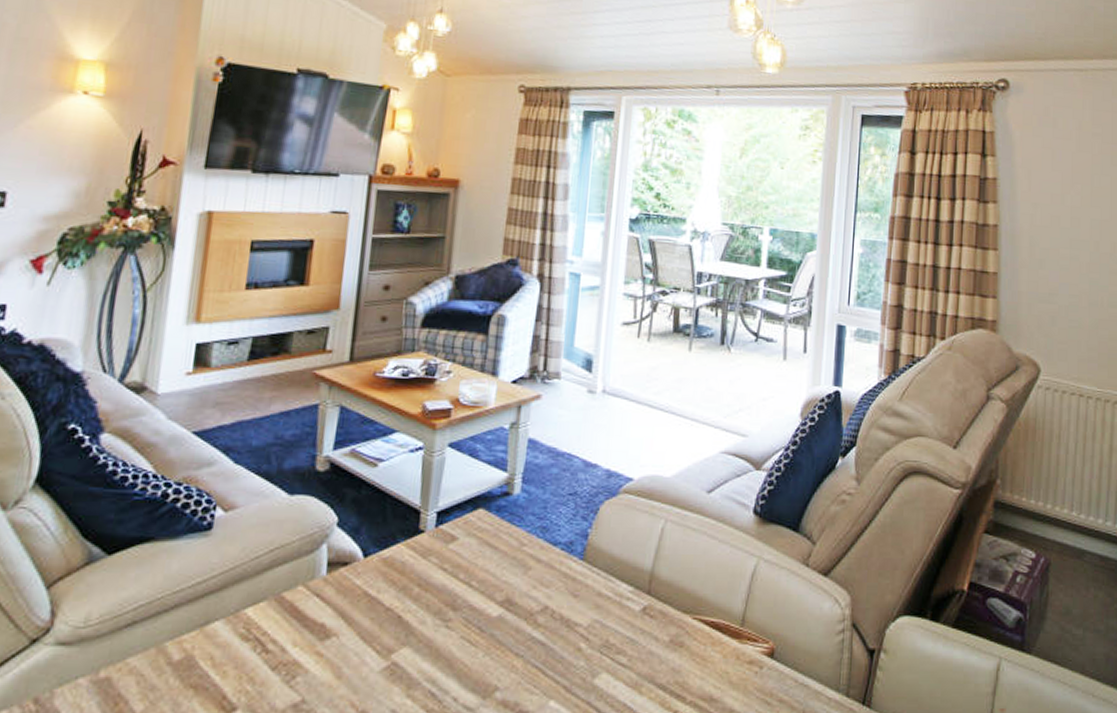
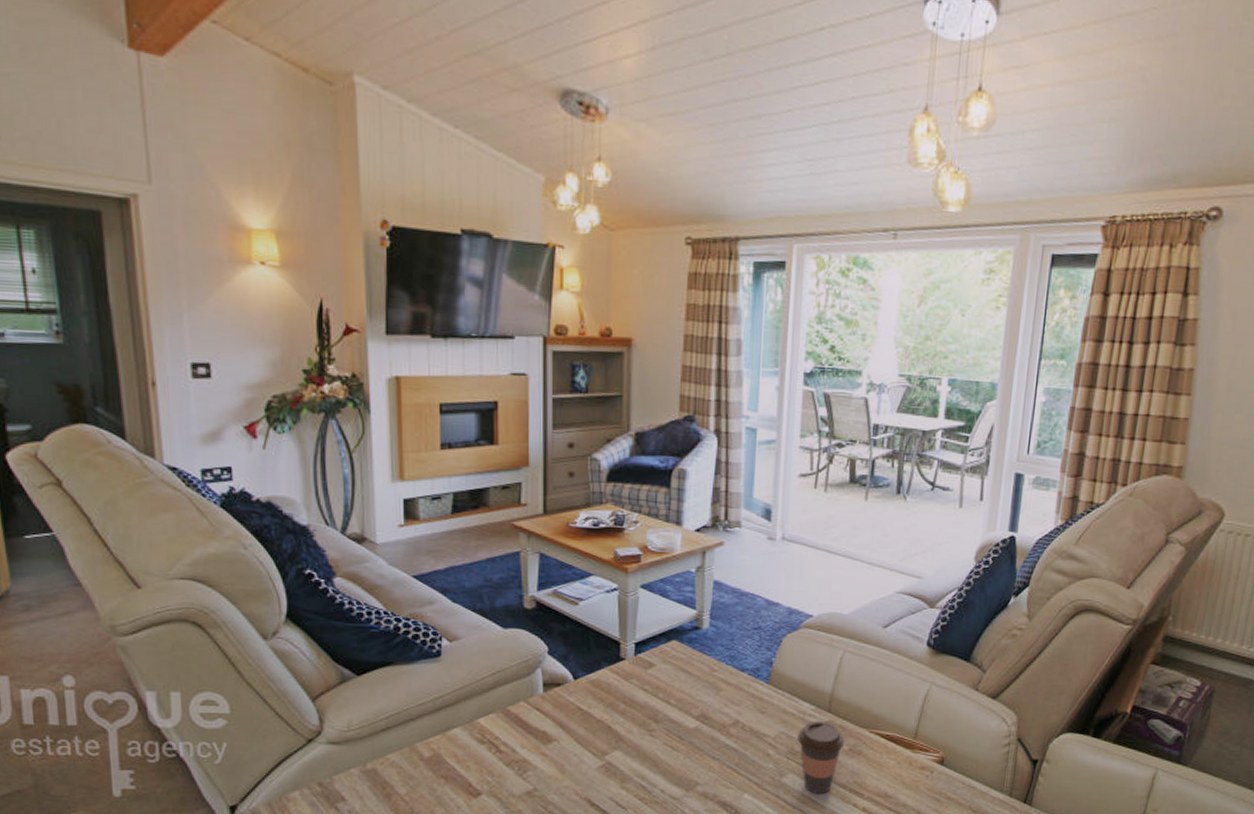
coffee cup: none [613,604,666,699] -> present [798,720,845,794]

